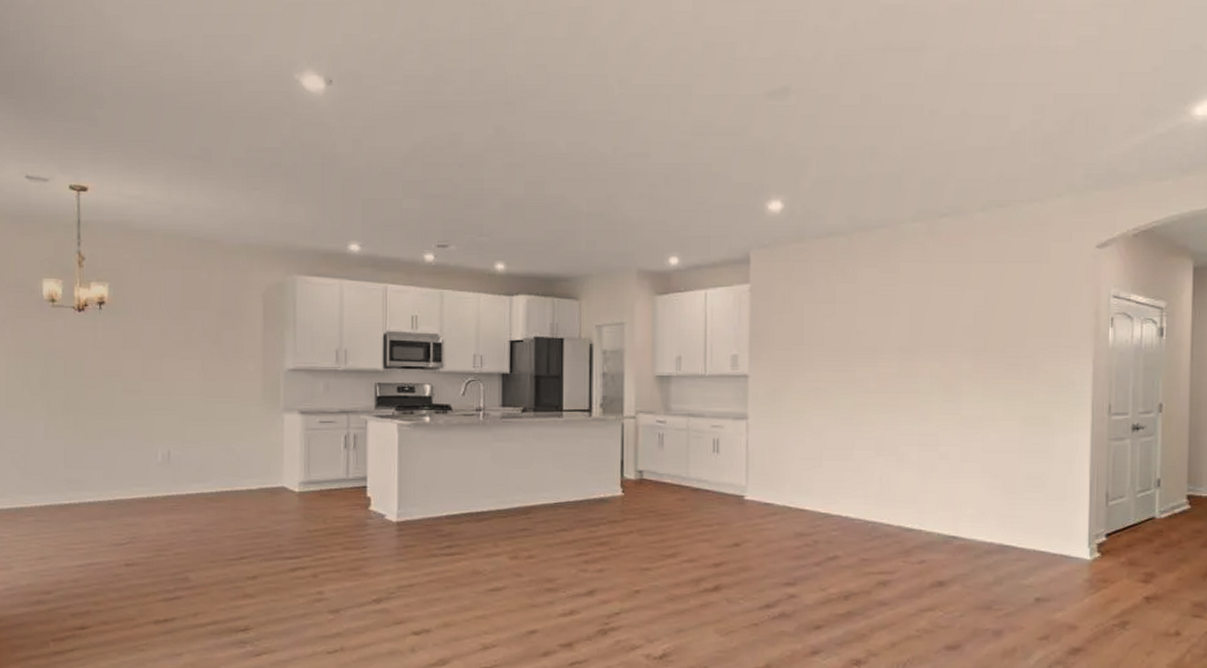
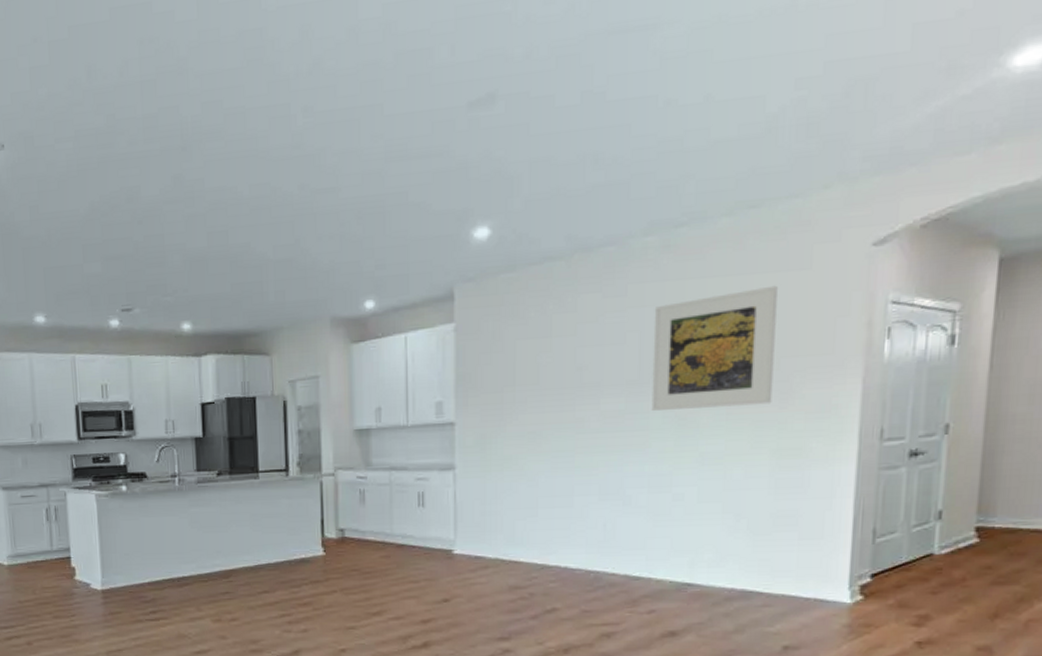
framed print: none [920,274,1023,377] -> present [651,285,778,411]

